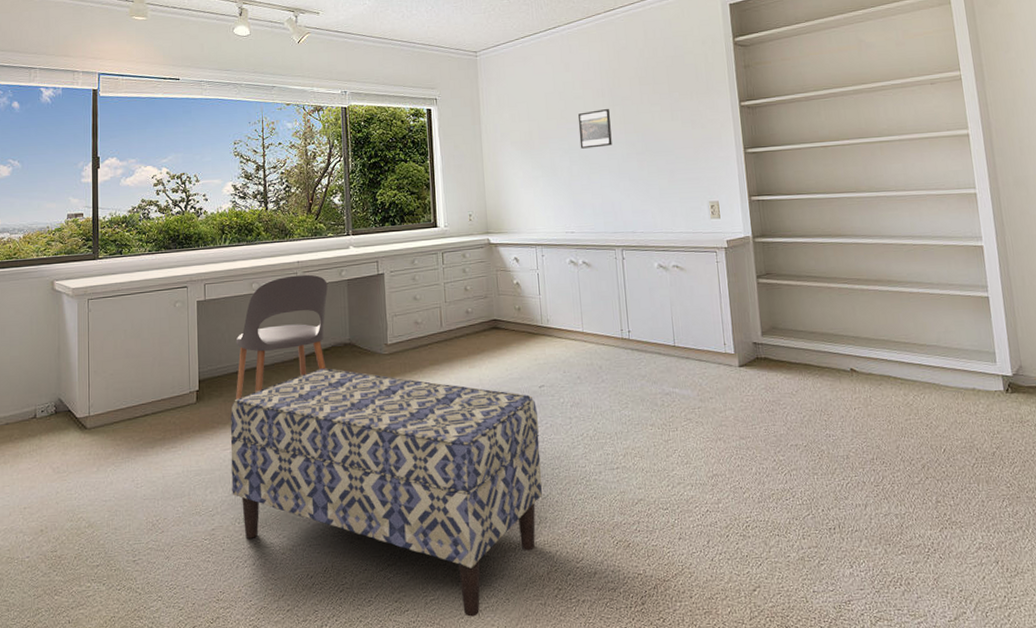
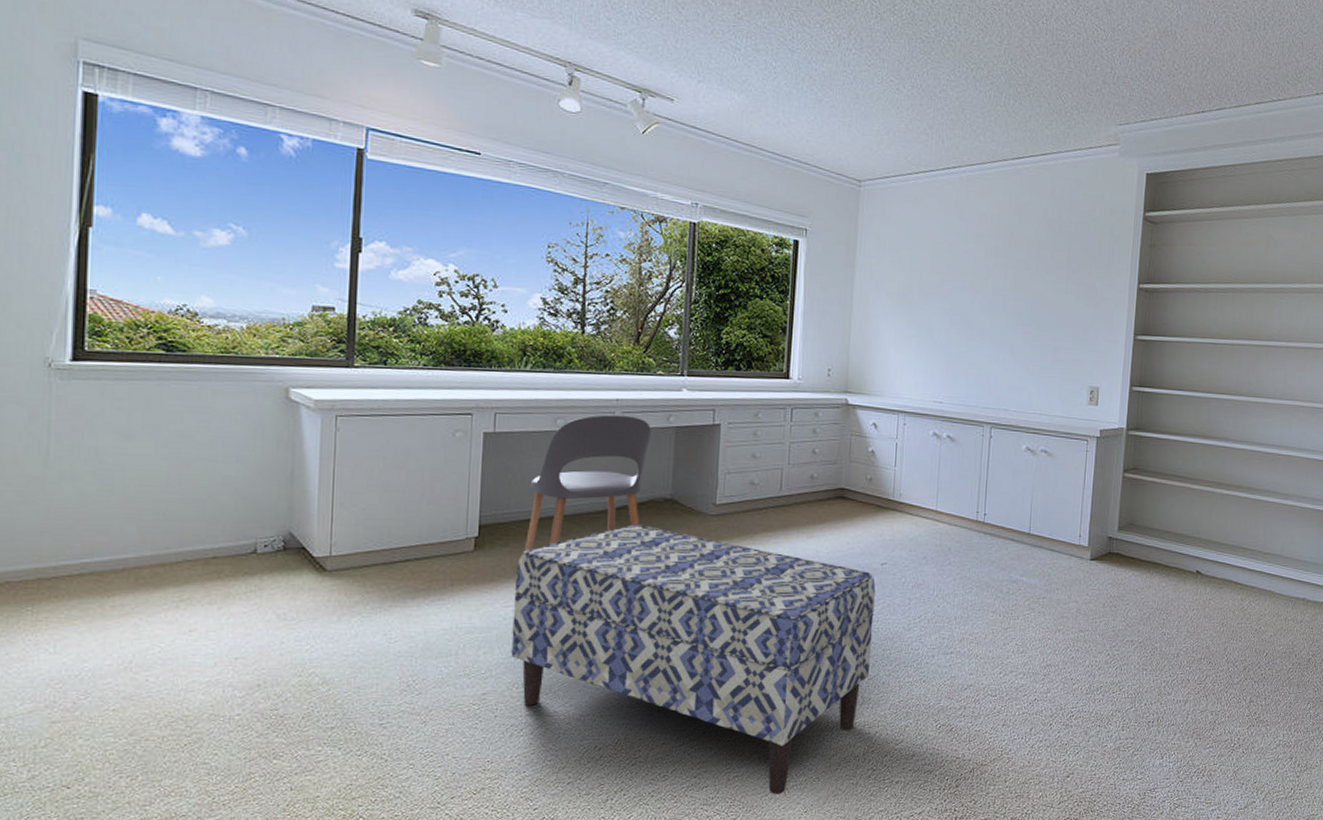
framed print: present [578,108,612,149] -> none [963,269,1001,313]

